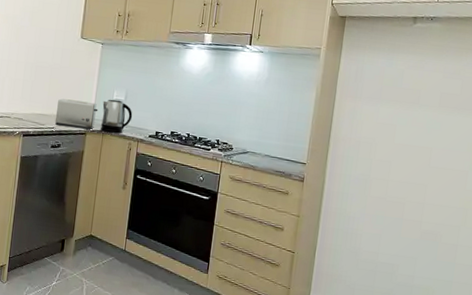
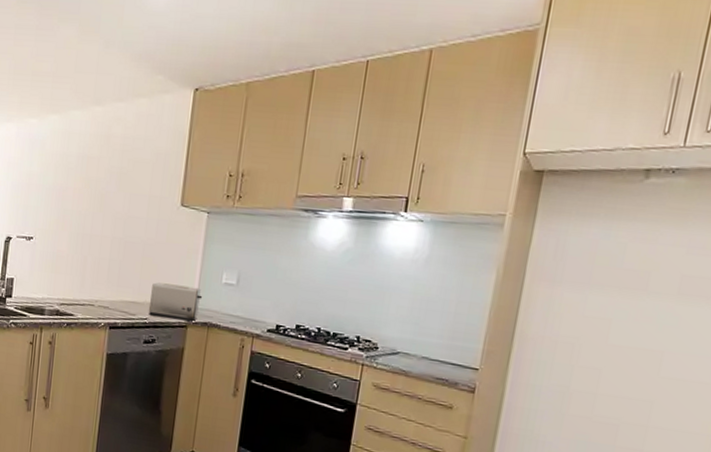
kettle: present [100,99,133,134] -> none [205,283,247,327]

